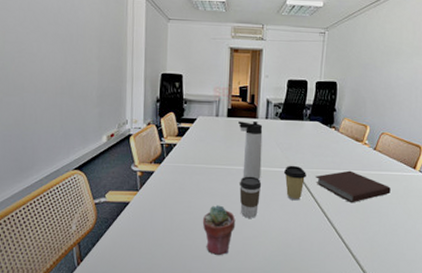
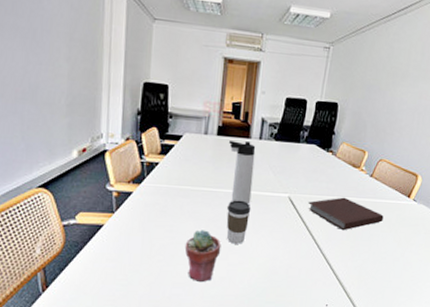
coffee cup: present [283,165,306,201] -> none [275,190,299,227]

